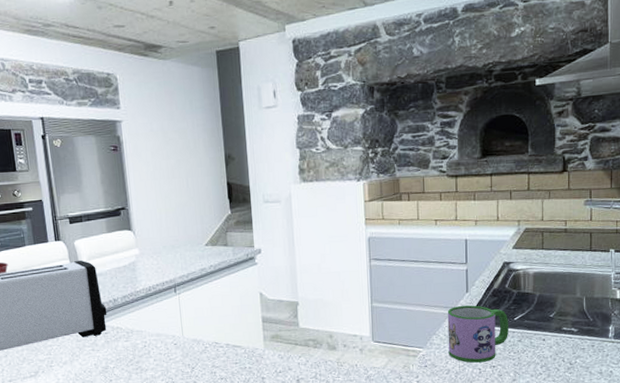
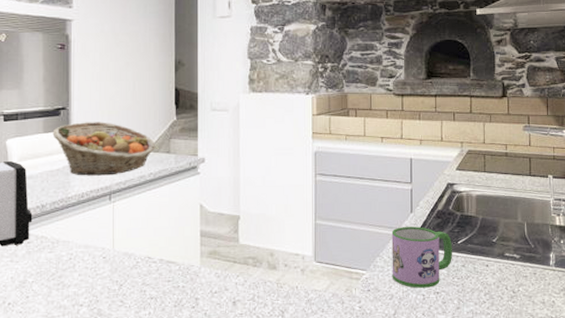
fruit basket: none [115,219,213,271] -> present [52,122,155,176]

